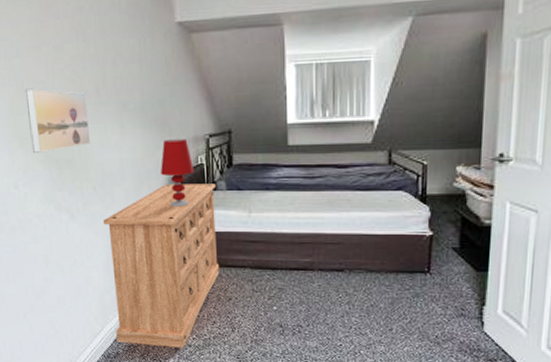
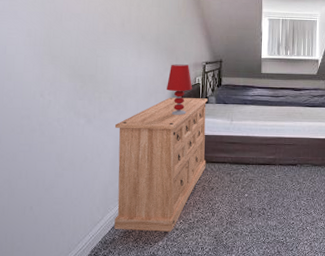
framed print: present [25,88,91,153] -> none [61,18,113,69]

